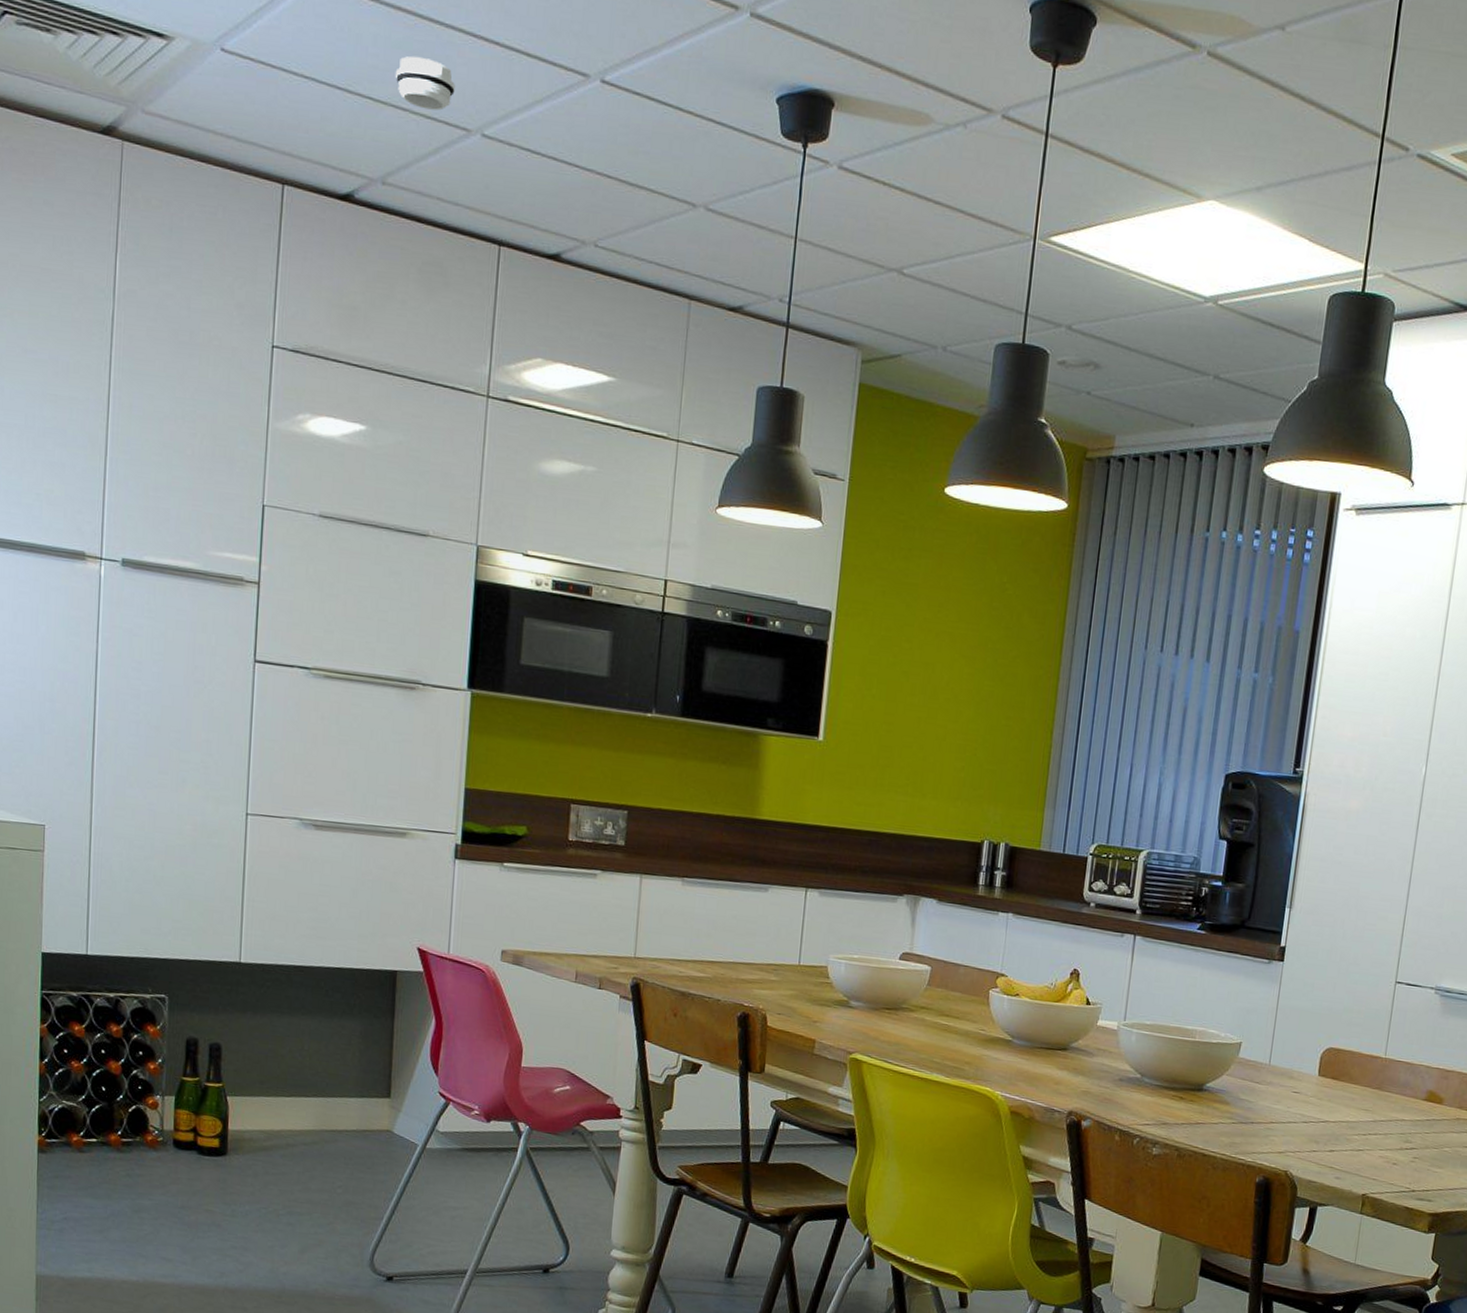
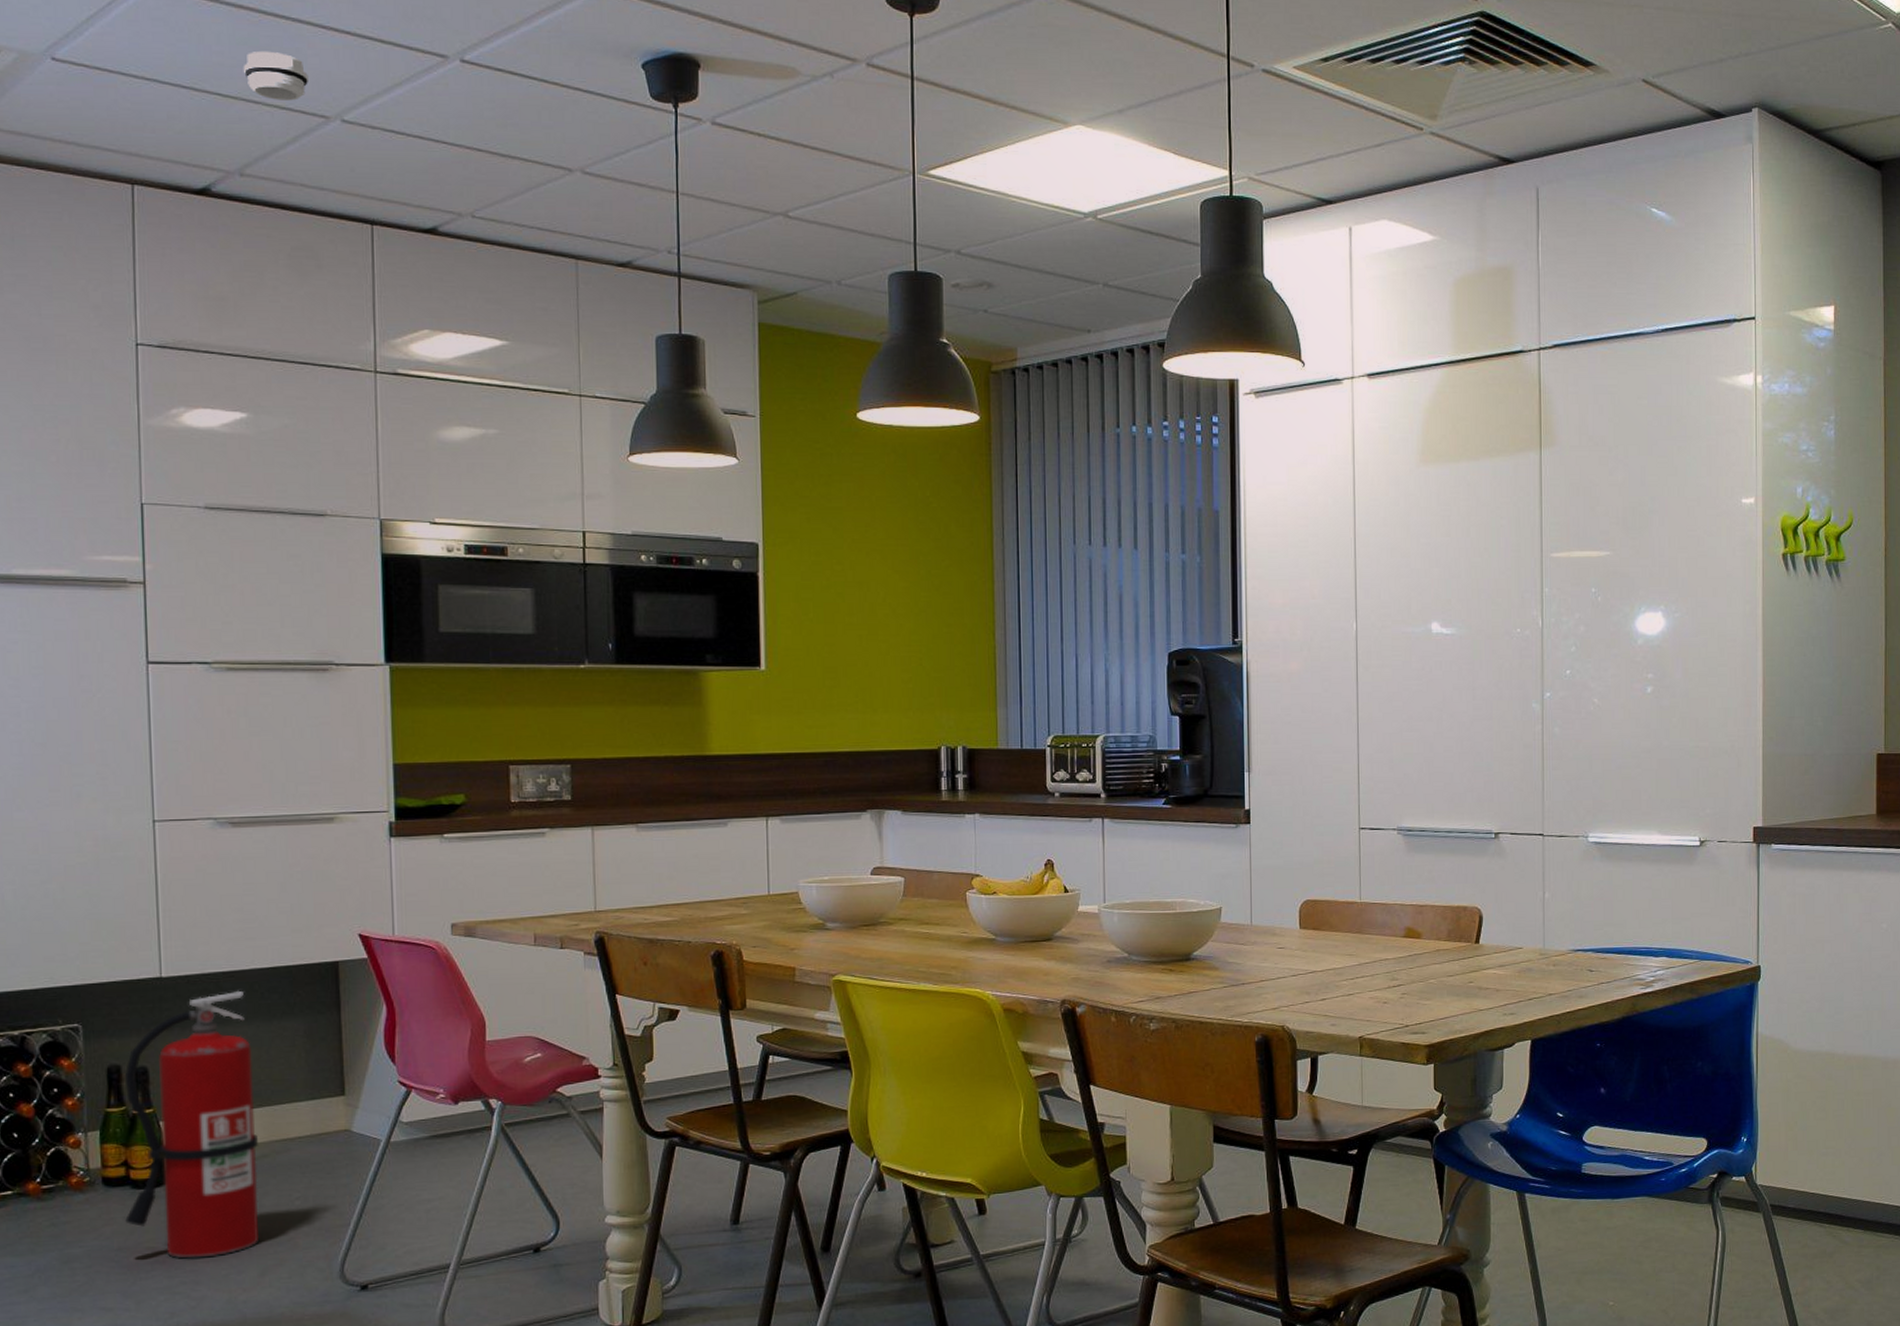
fire extinguisher: none [190,985,313,1229] -> present [124,990,259,1259]

